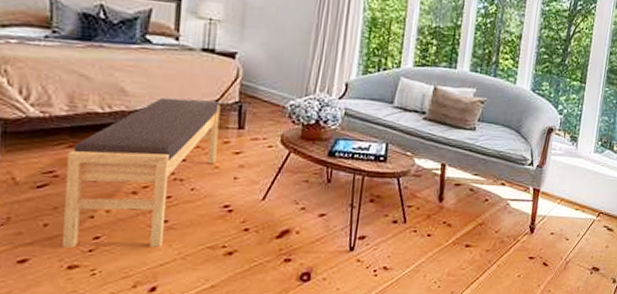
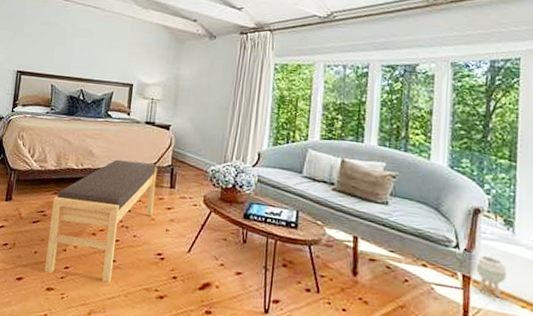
planter: none [544,169,568,205] -> present [475,254,507,299]

